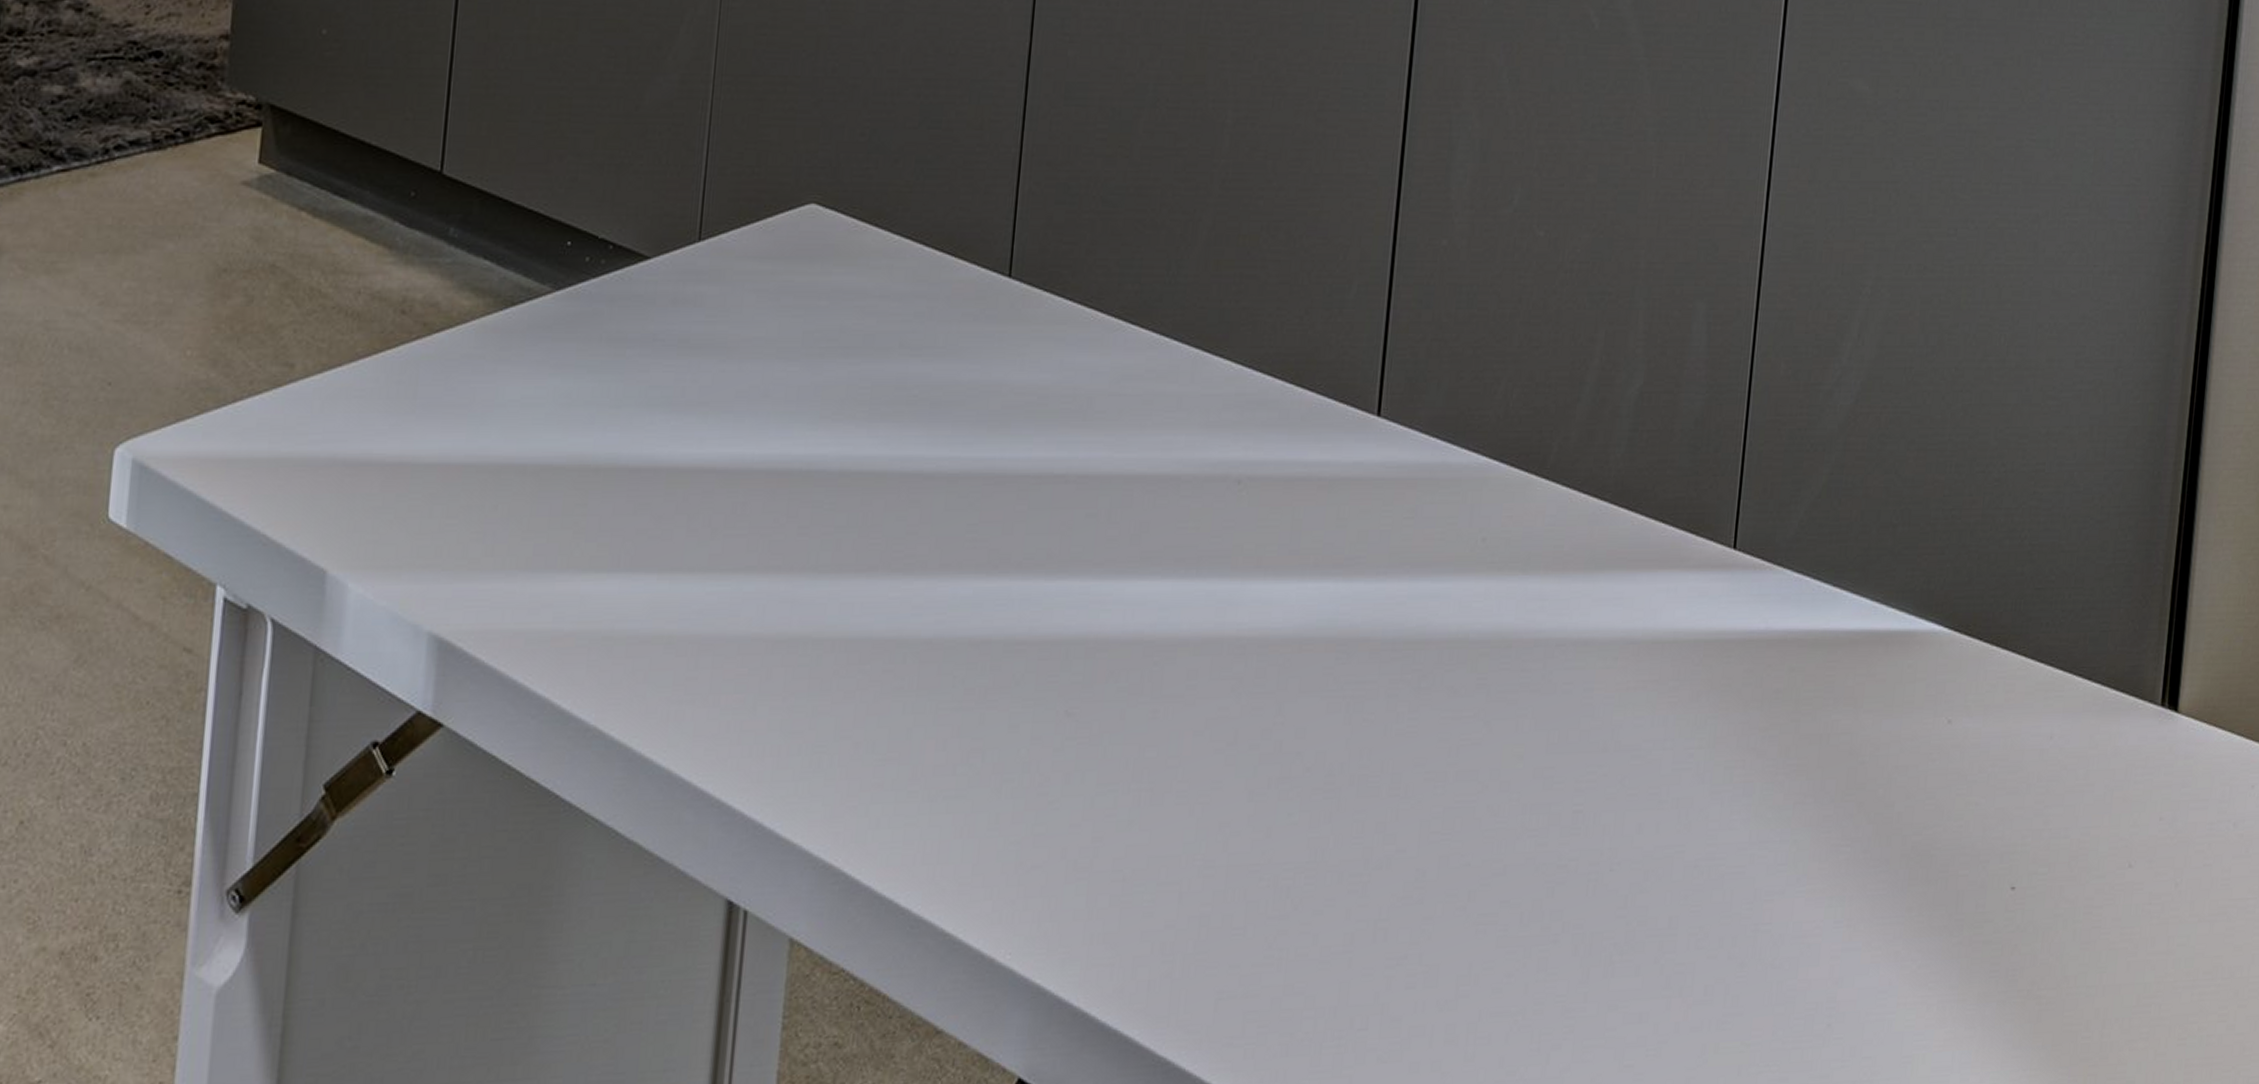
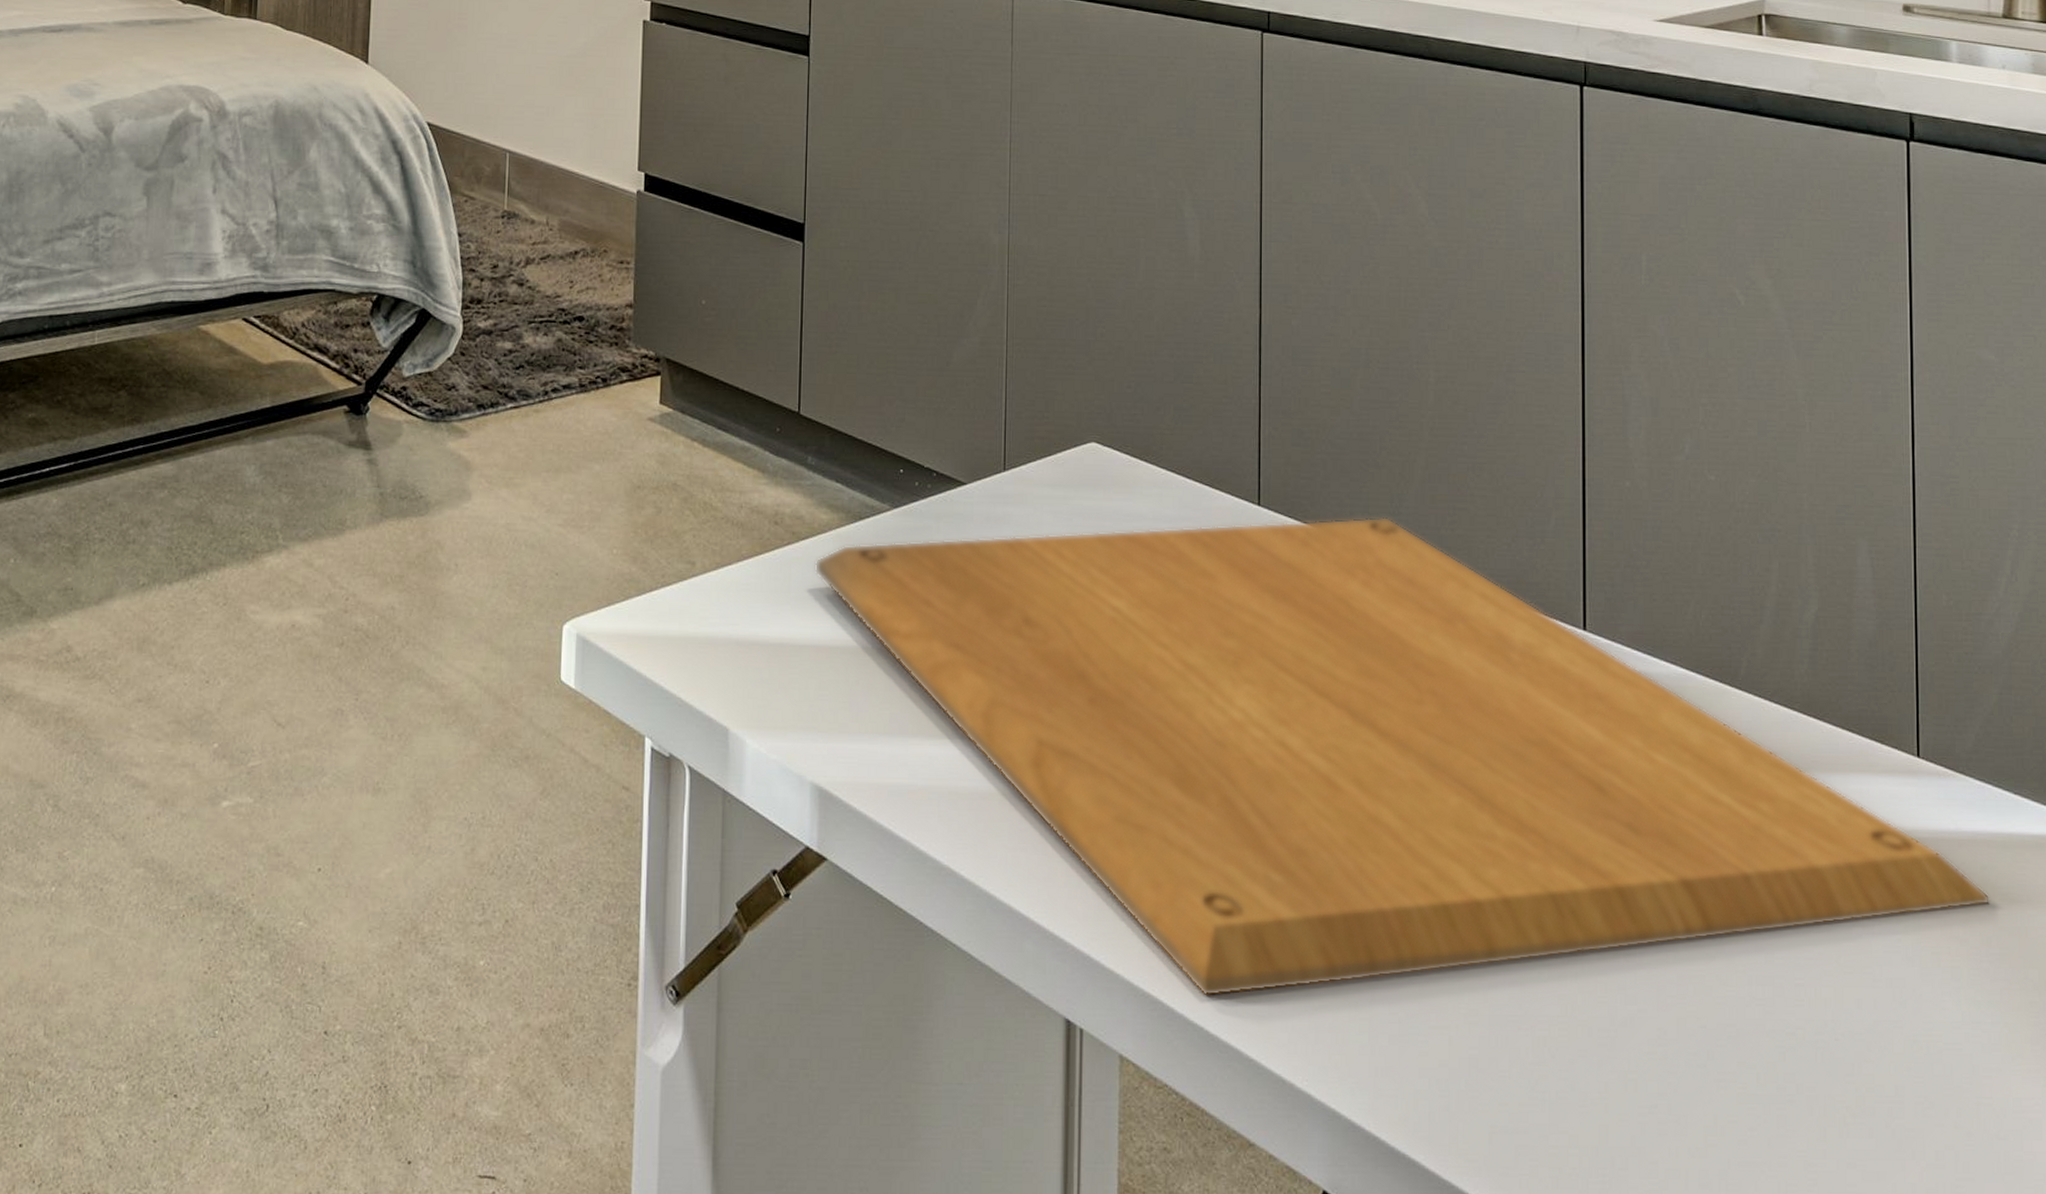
chopping board: none [449,288,1795,864] -> present [814,517,1991,997]

